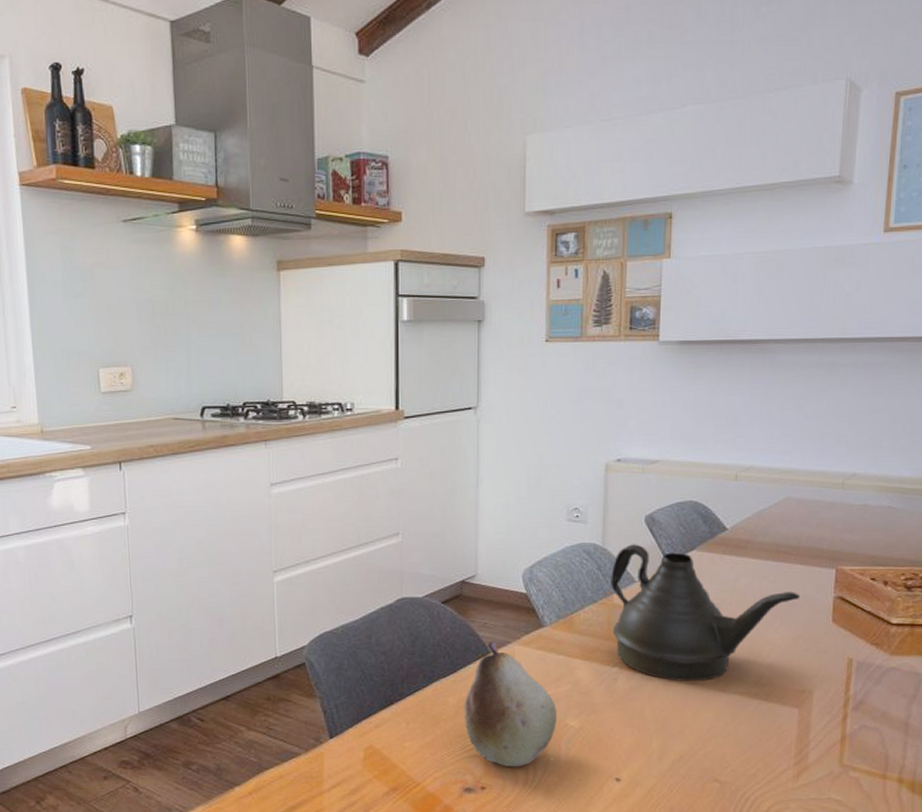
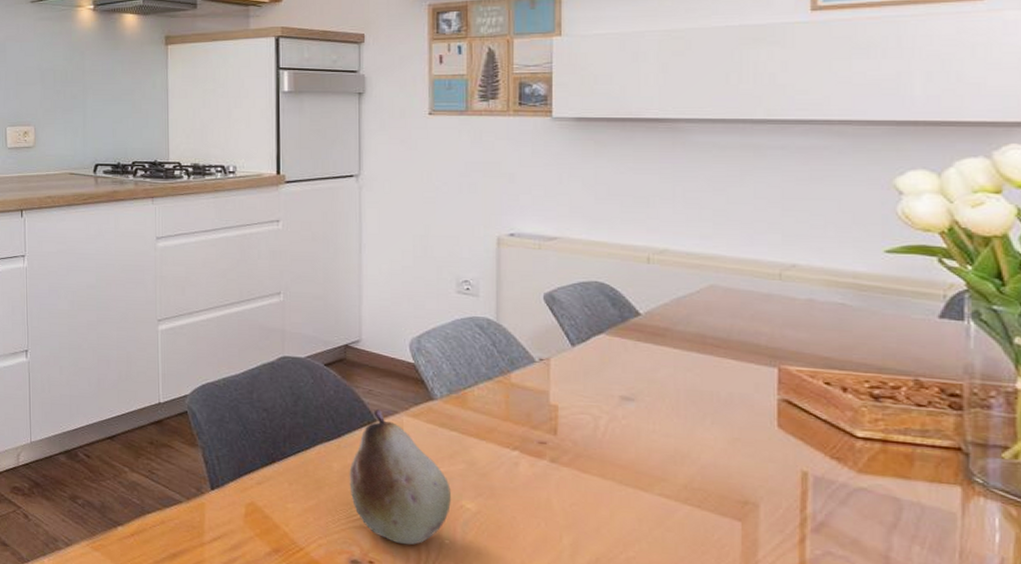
teapot: present [611,544,801,681] -> none [507,322,736,477]

